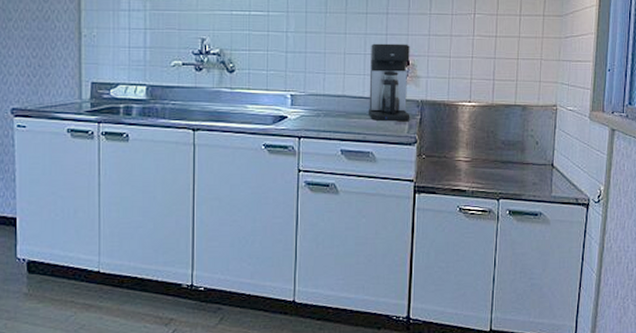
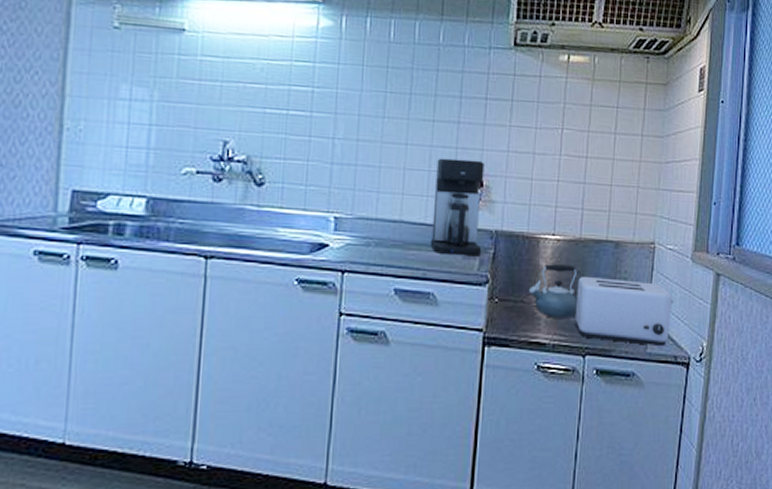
kettle: none [450,126,492,171] -> present [528,264,578,320]
toaster: none [489,134,574,191] -> present [574,276,673,347]

